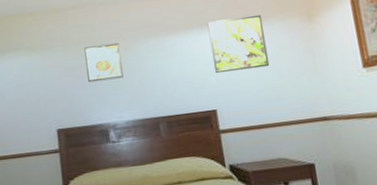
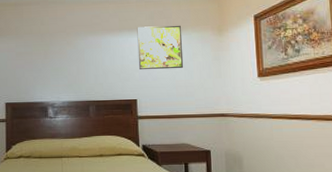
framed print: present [84,42,124,83] -> none [34,36,64,67]

